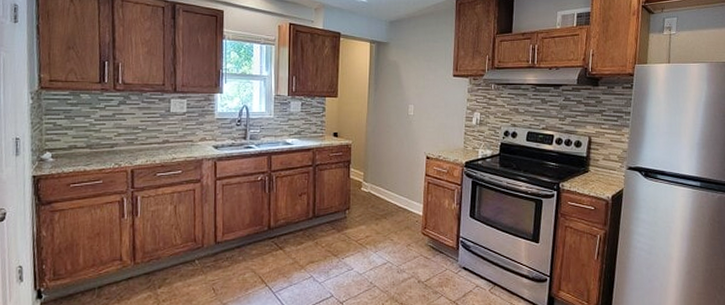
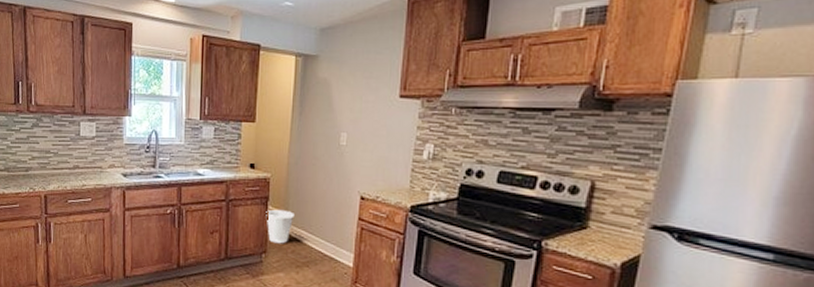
wastebasket: none [348,171,373,201] -> present [266,209,295,244]

